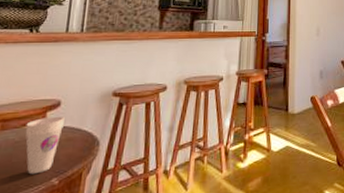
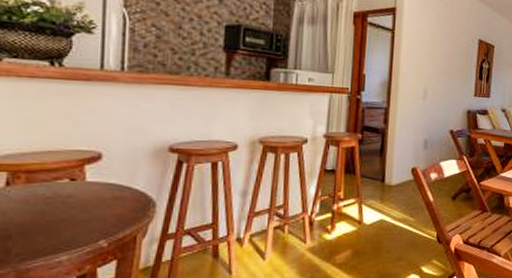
cup: present [25,116,65,175] -> none [58,170,109,235]

